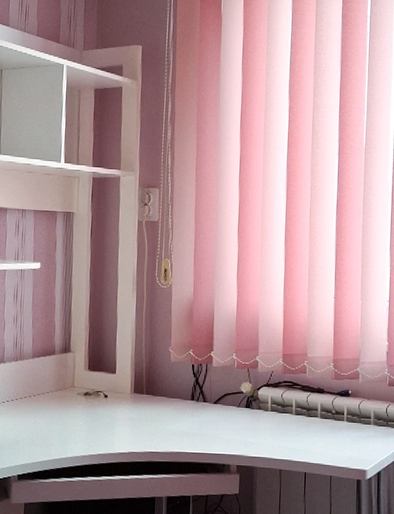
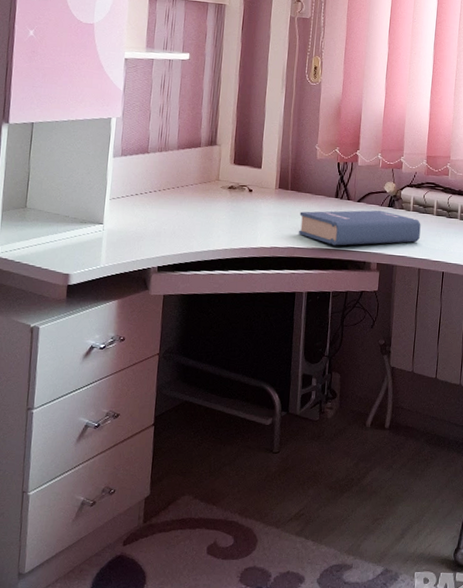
hardback book: none [156,411,280,449] -> present [299,210,421,246]

